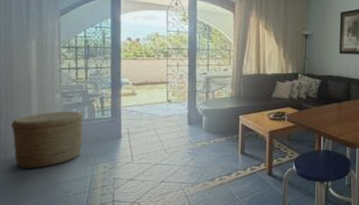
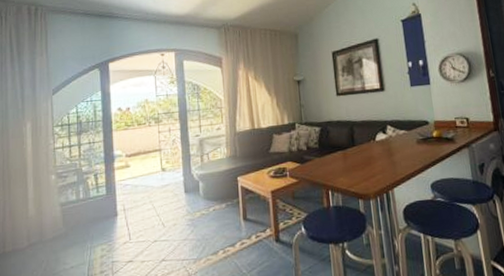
basket: present [11,111,83,170] -> none [8,191,79,261]

